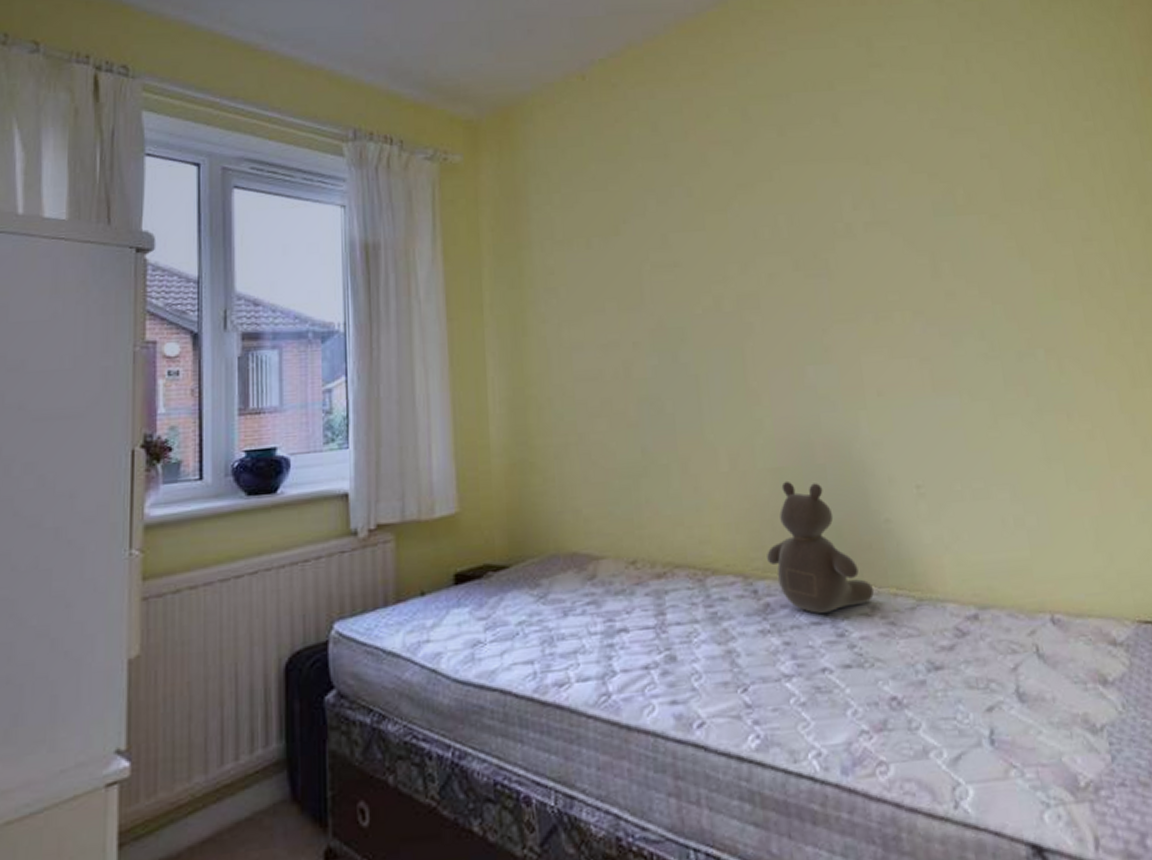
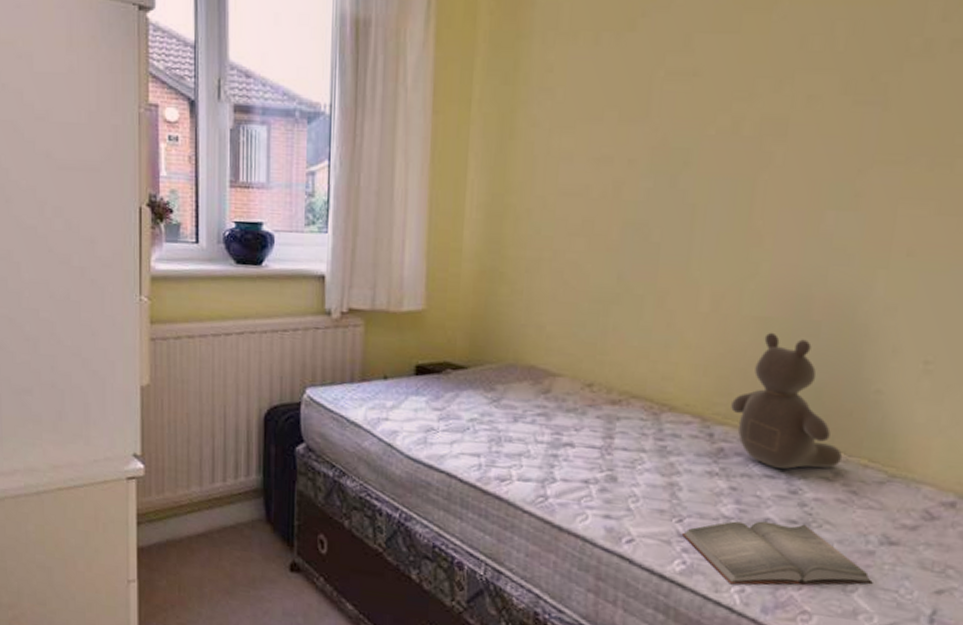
hardback book: none [749,666,932,750] -> present [681,521,873,586]

